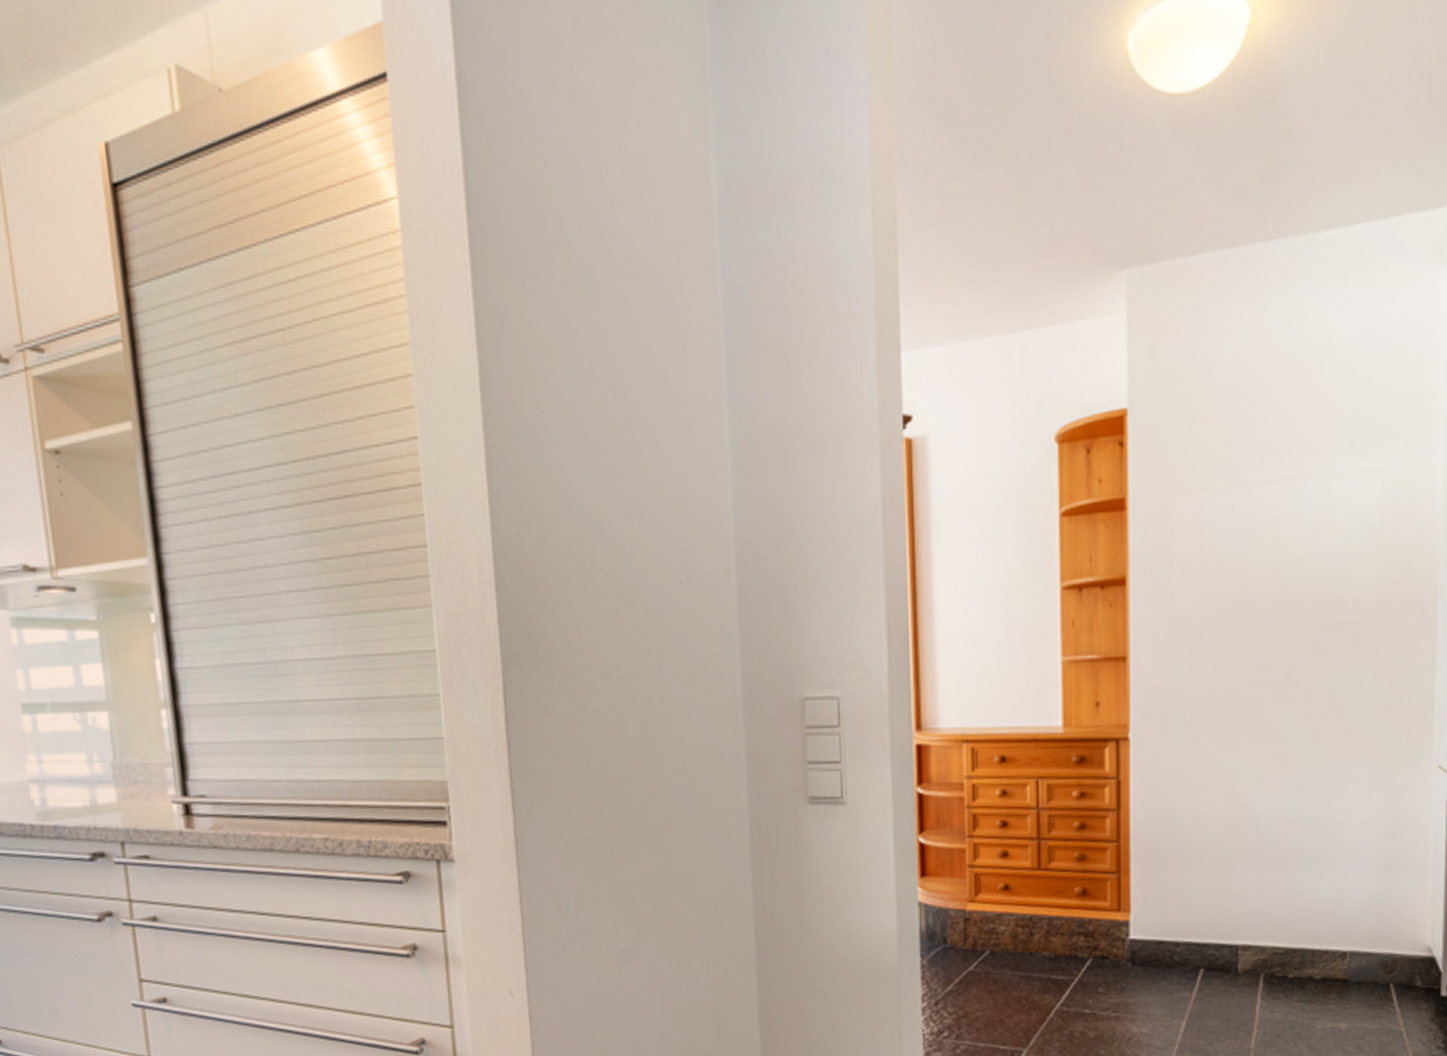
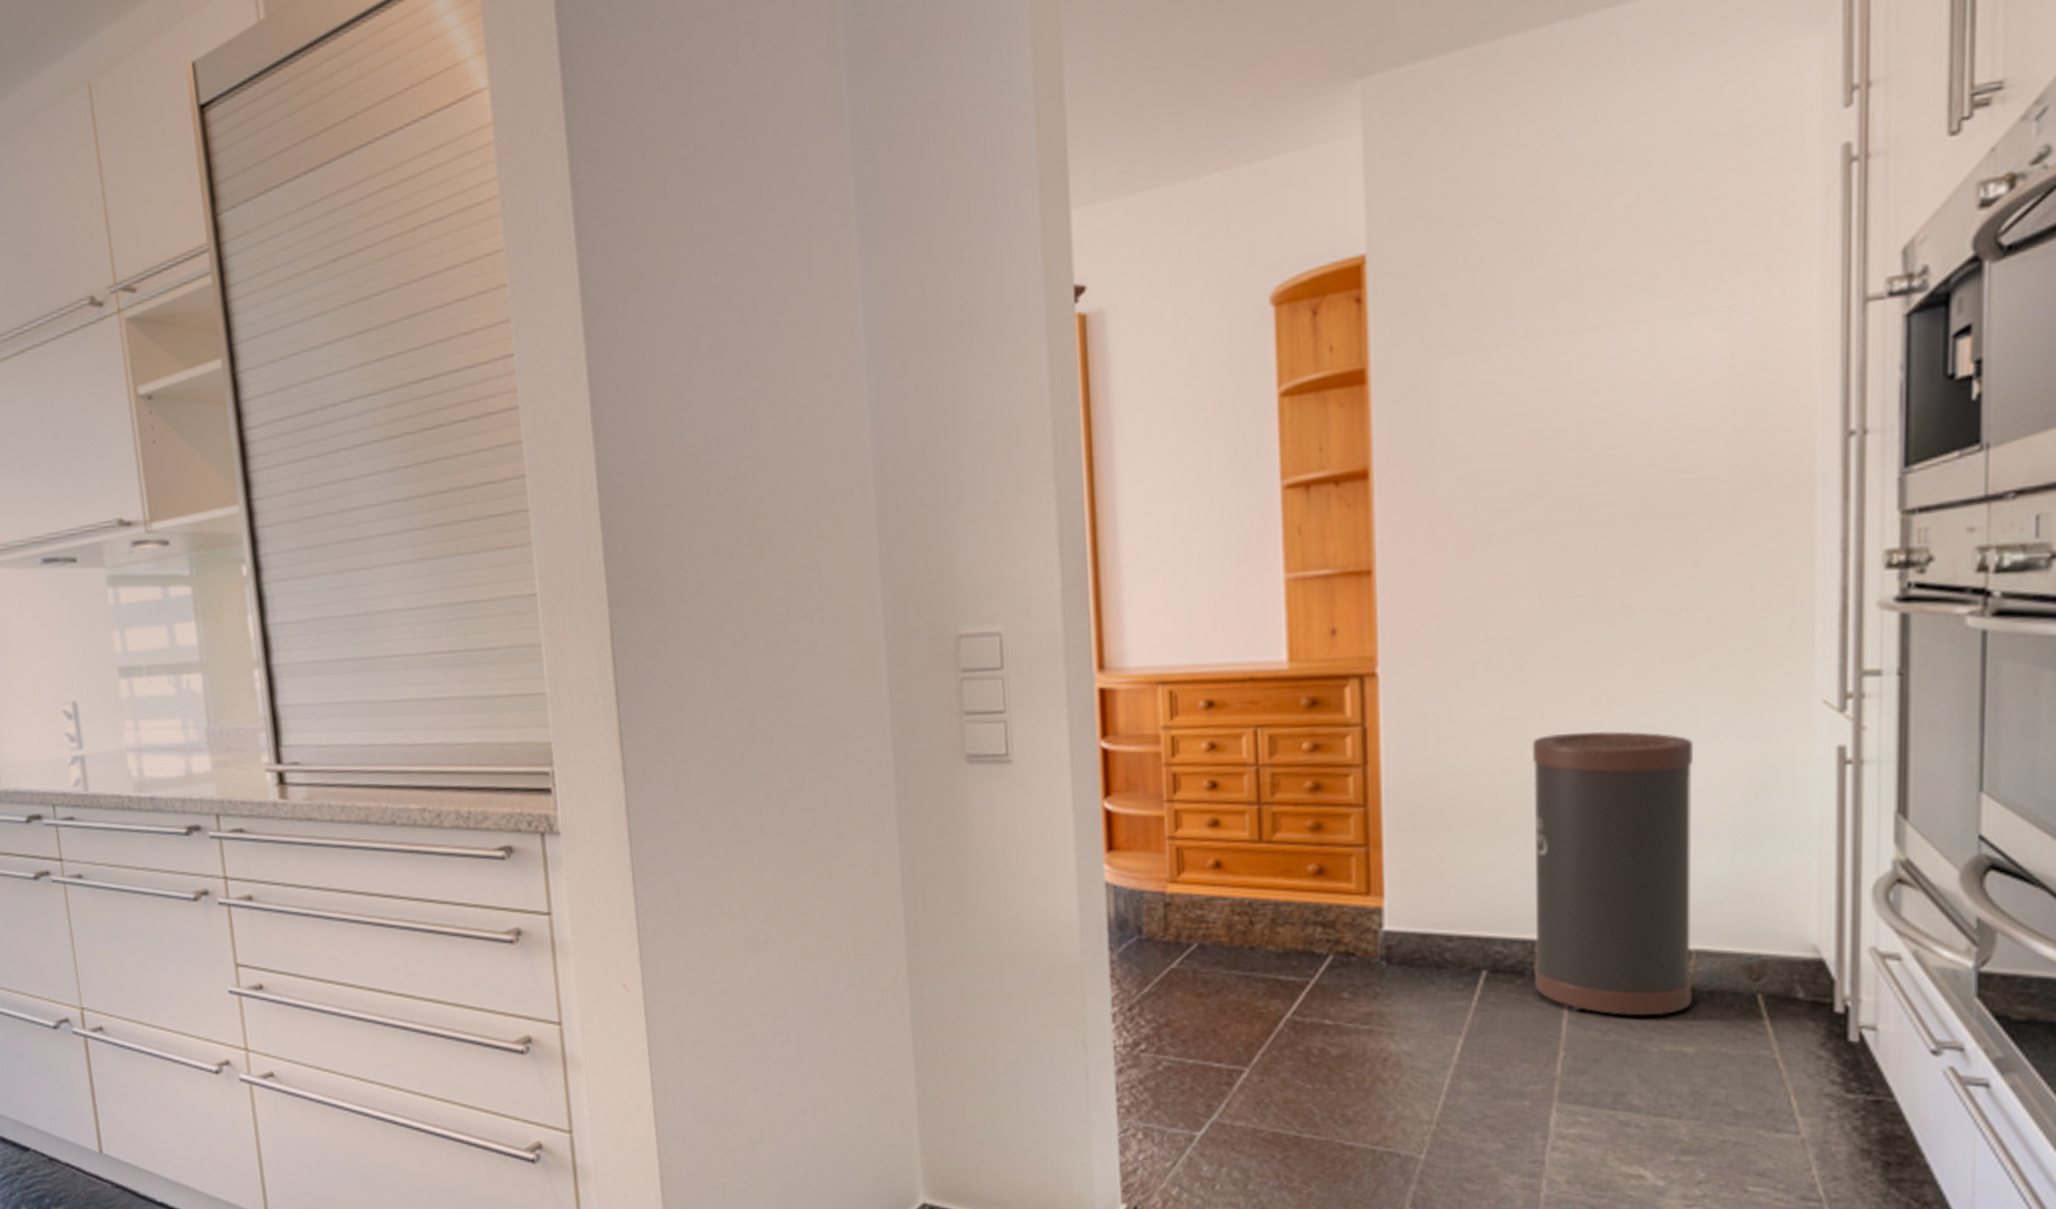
trash can: none [1237,786,1351,1001] -> present [1531,731,1693,1016]

